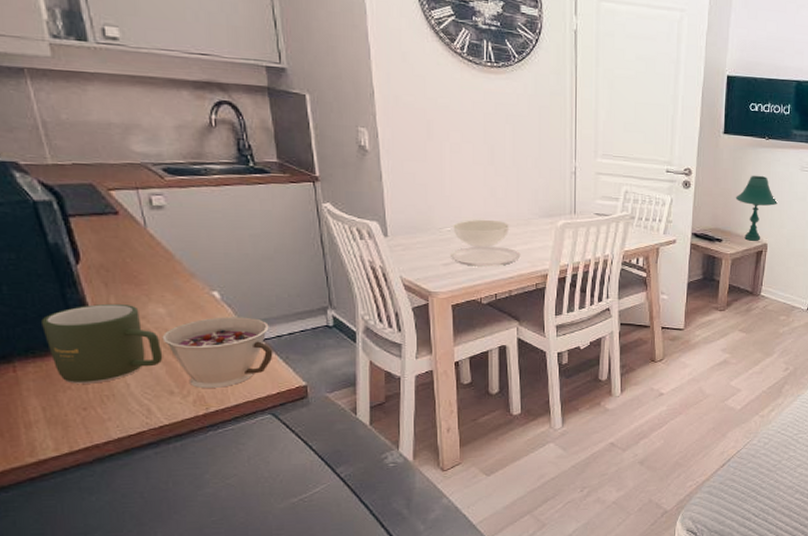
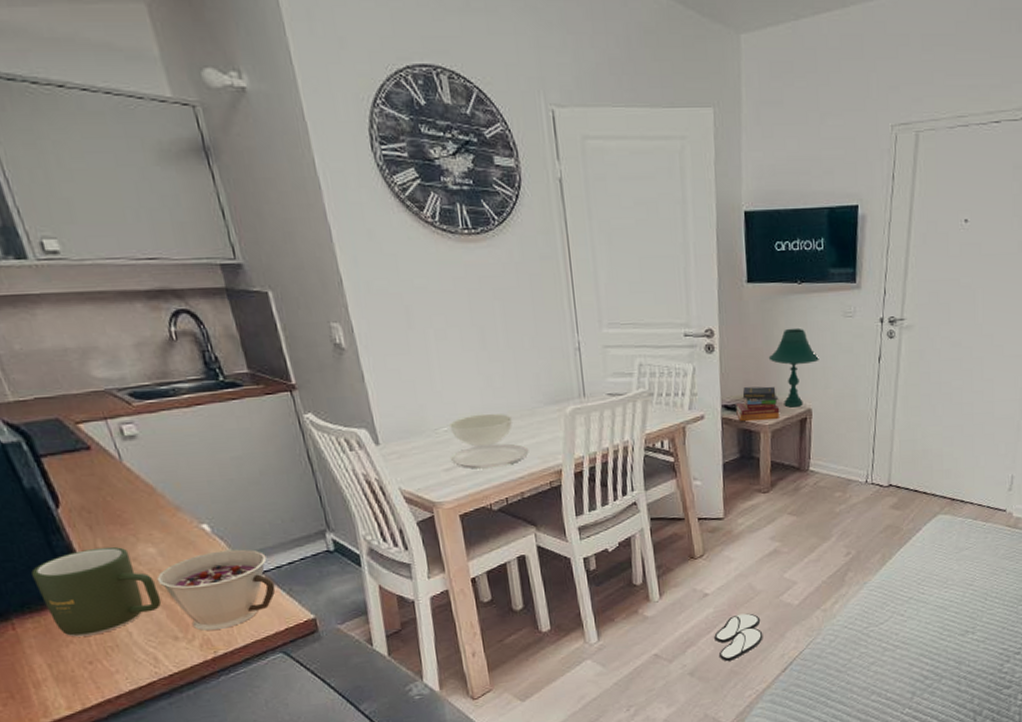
slippers: none [665,413,707,454] -> present [714,613,763,661]
books: none [704,220,741,250] -> present [736,386,780,421]

